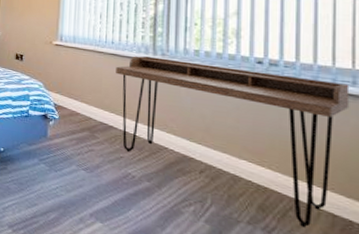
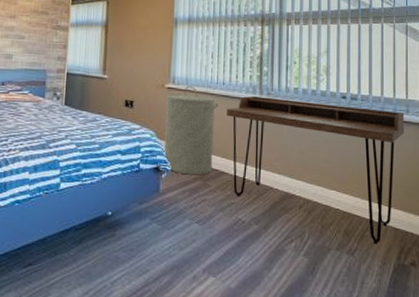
laundry hamper: none [52,43,107,127] -> present [165,86,218,175]

